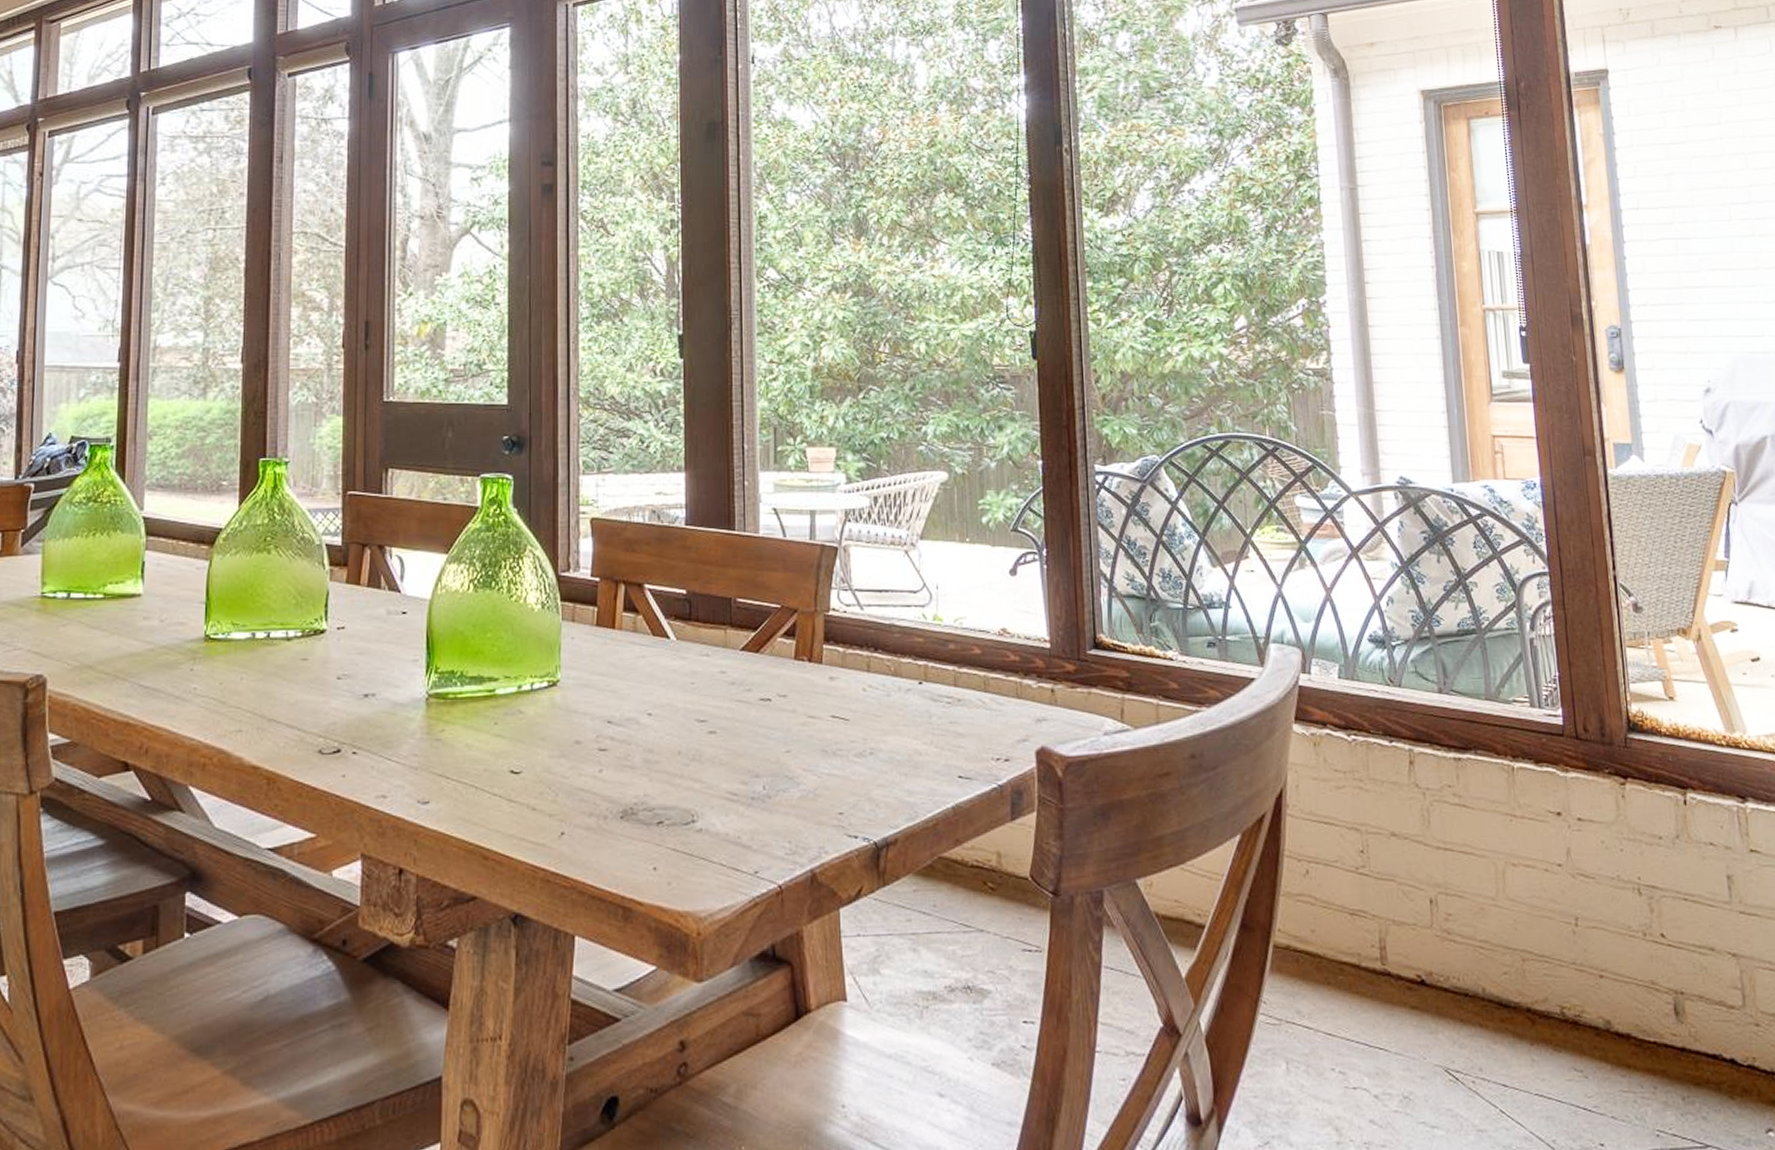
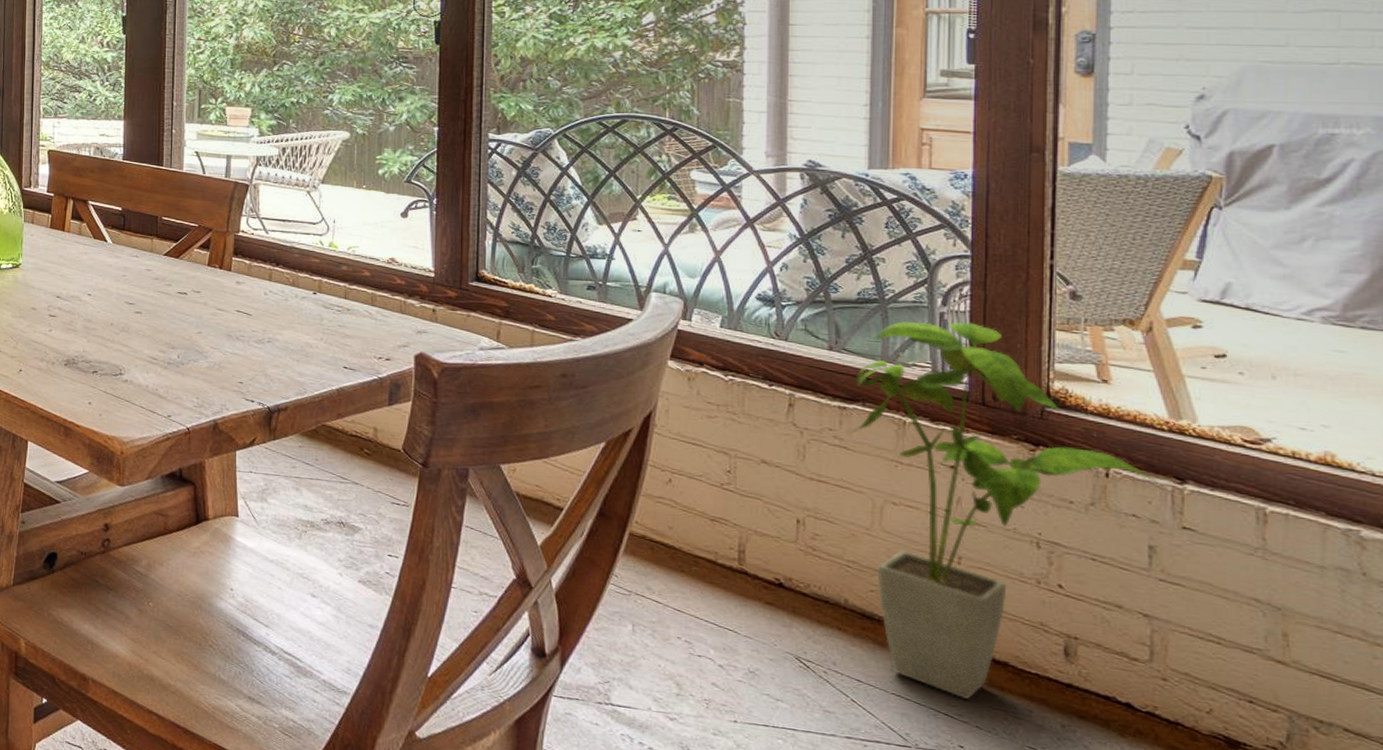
house plant: none [1465,647,1727,1086] -> present [850,321,1160,699]

